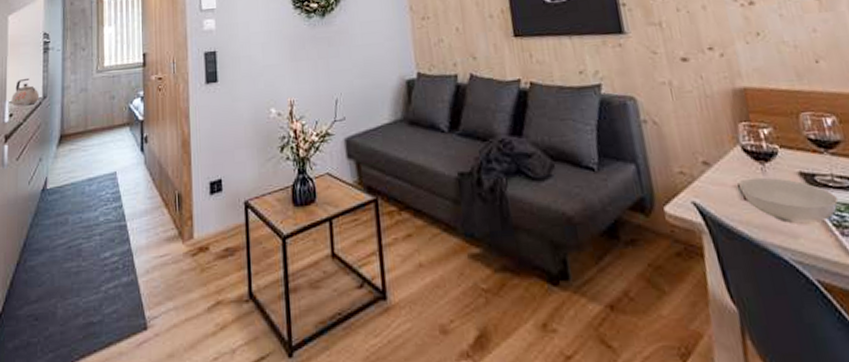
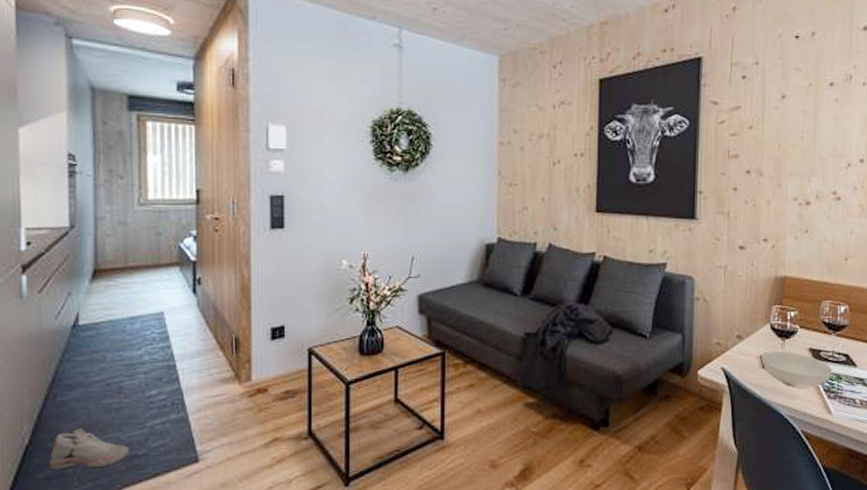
kettle: present [11,77,40,107] -> none [28,203,66,234]
shoe: none [18,293,87,339] -> present [50,427,130,470]

